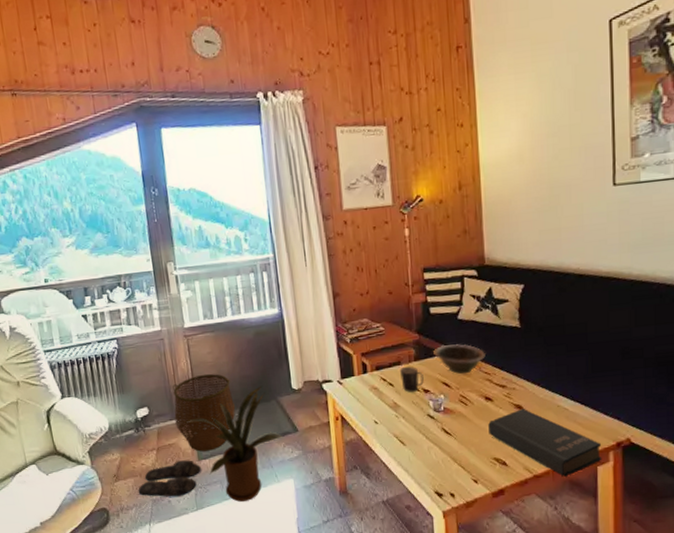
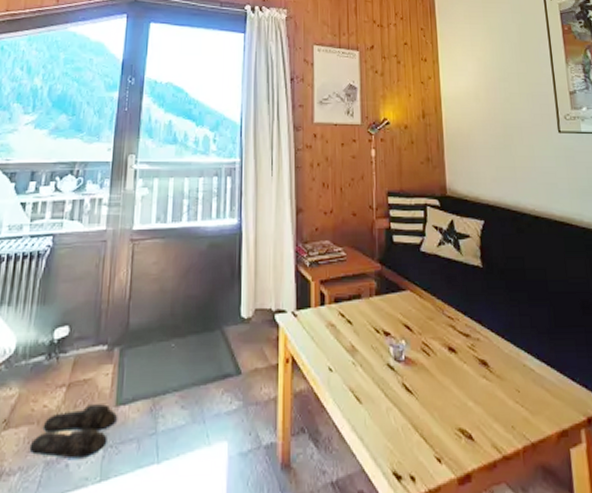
basket: present [172,374,235,452] -> none [98,290,172,393]
house plant: present [185,386,281,502] -> none [110,310,220,472]
mug: present [400,366,424,393] -> none [360,301,385,335]
decorative bowl: present [434,344,487,375] -> none [396,279,450,317]
book: present [488,408,602,478] -> none [452,364,575,462]

